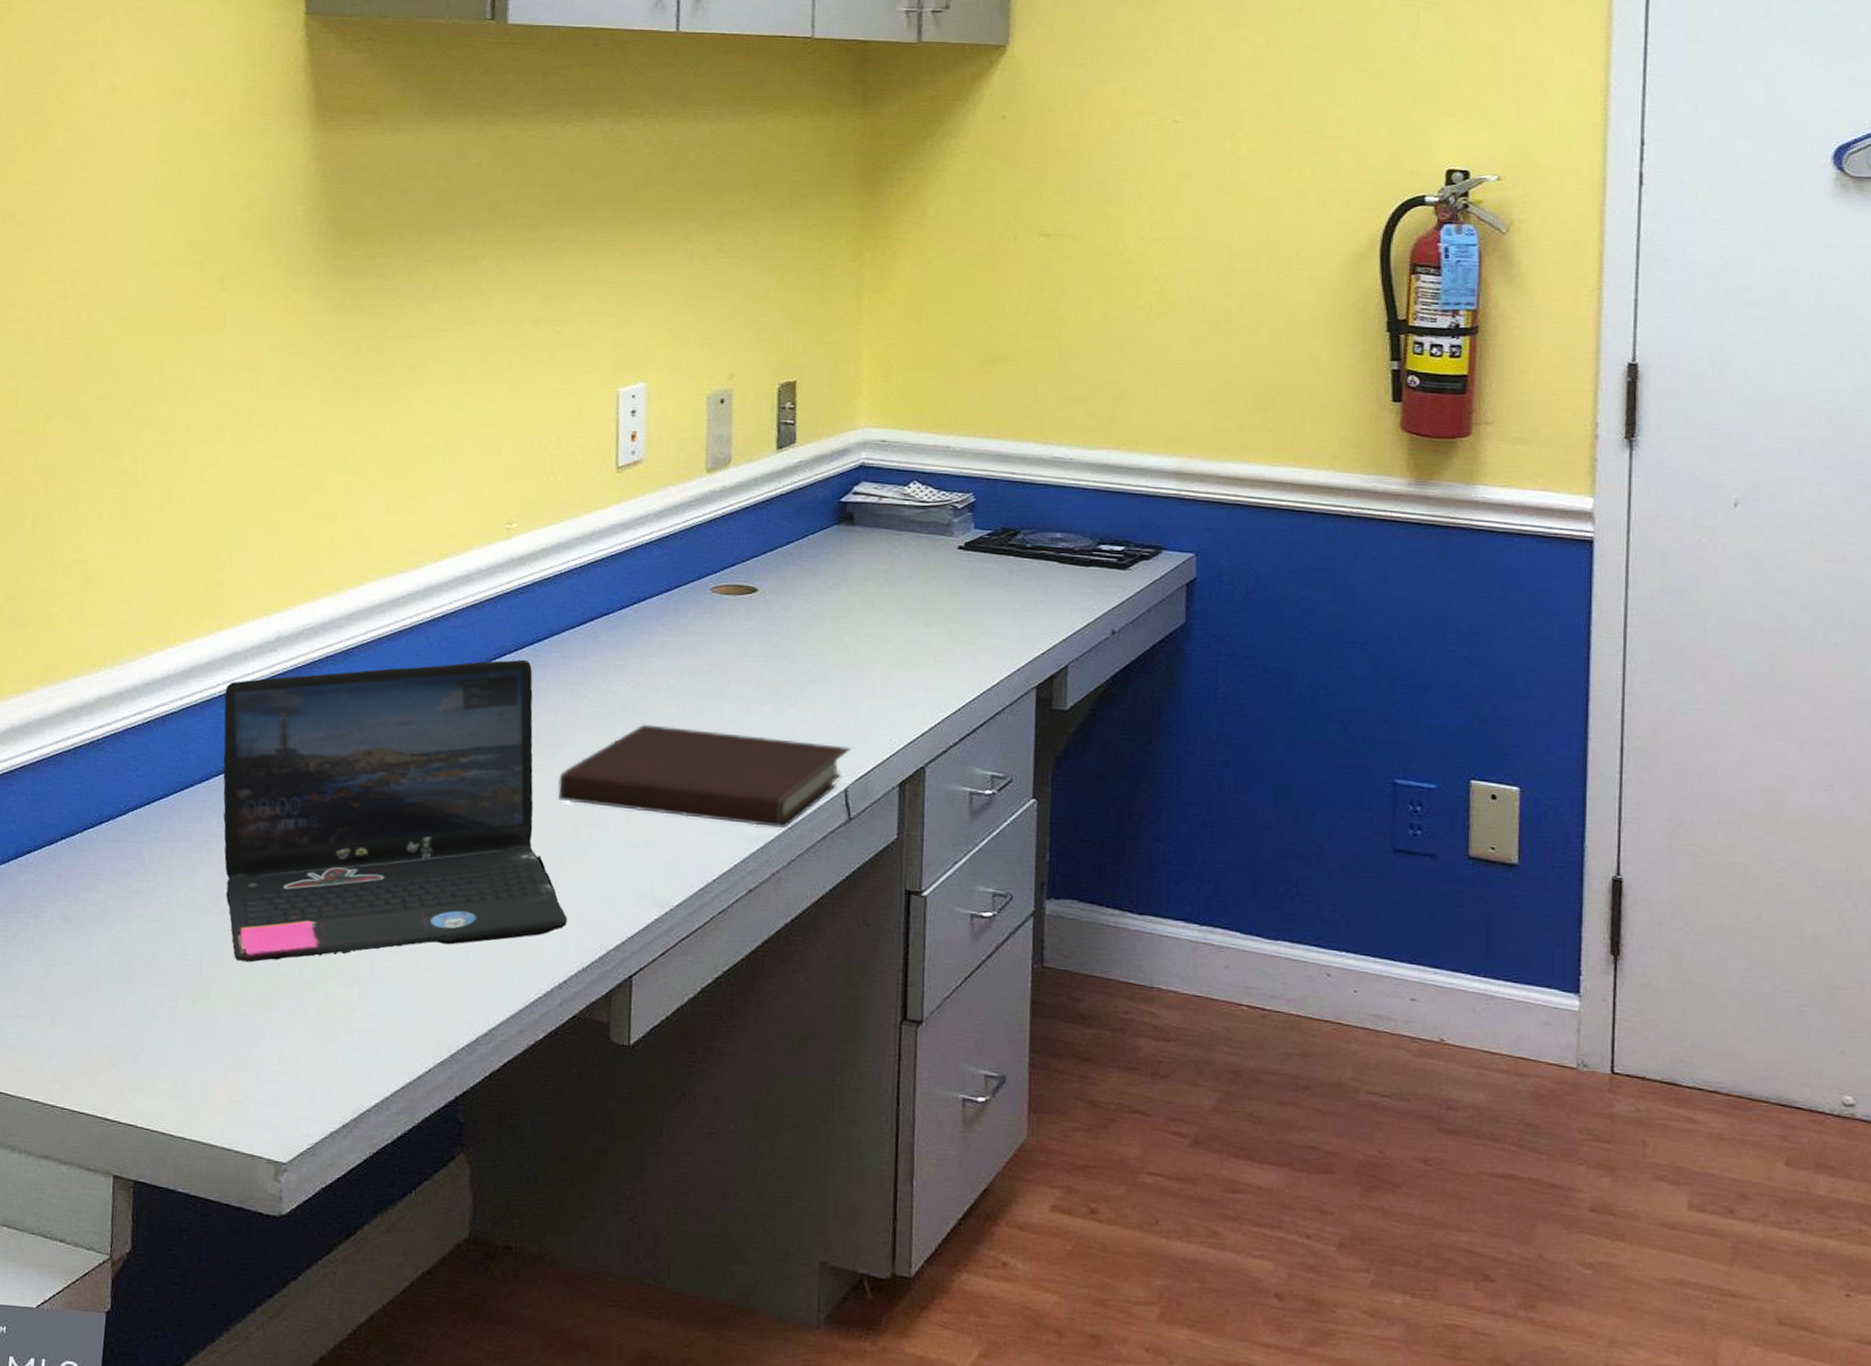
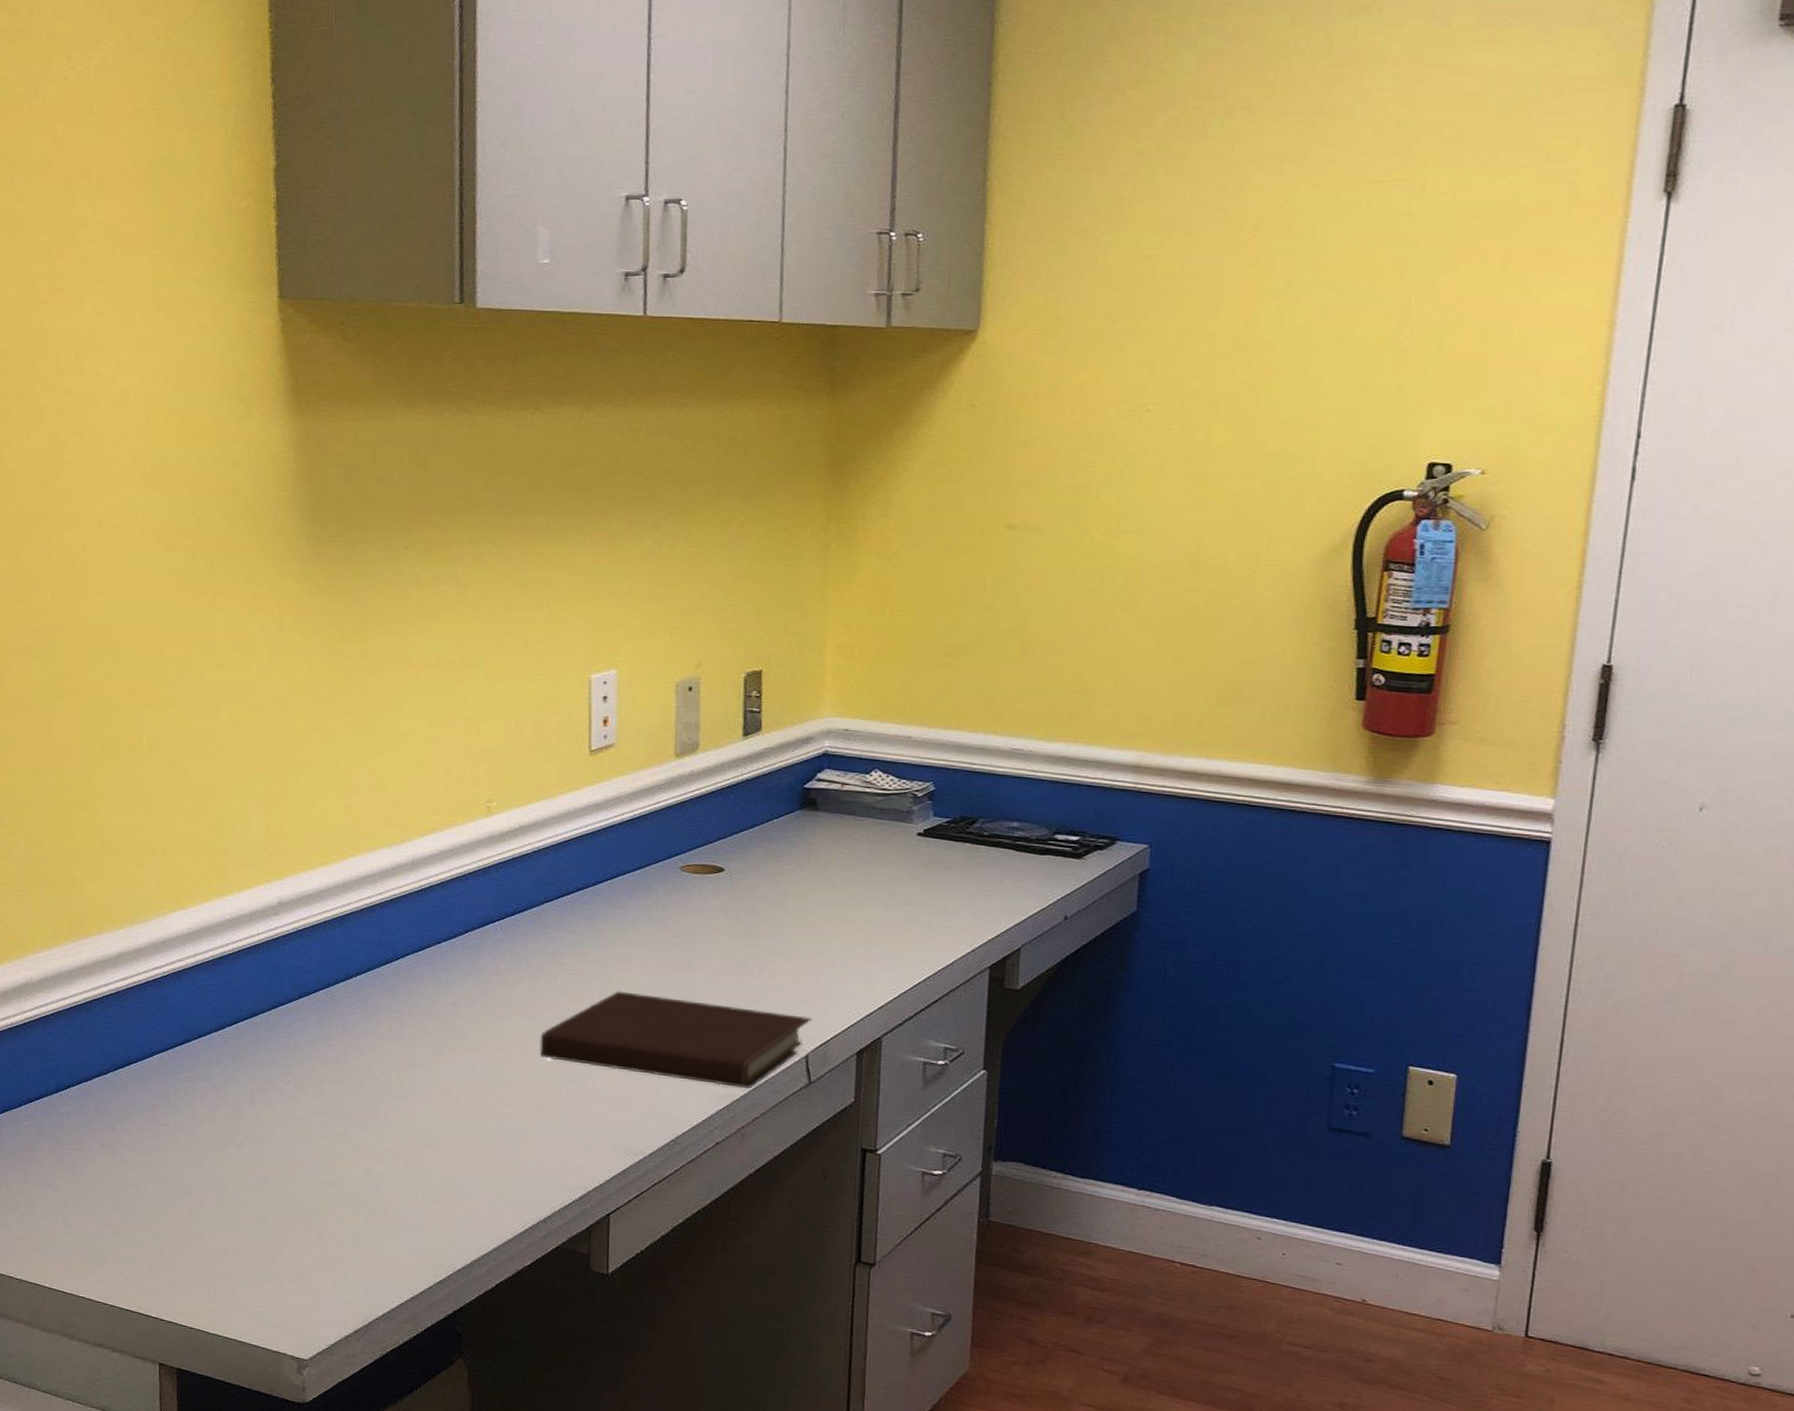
laptop: present [223,659,567,963] -> none [233,928,550,1190]

